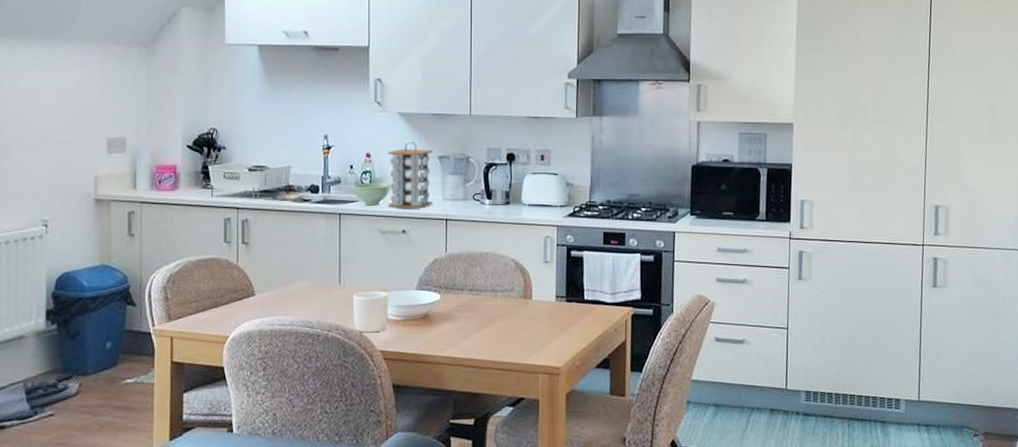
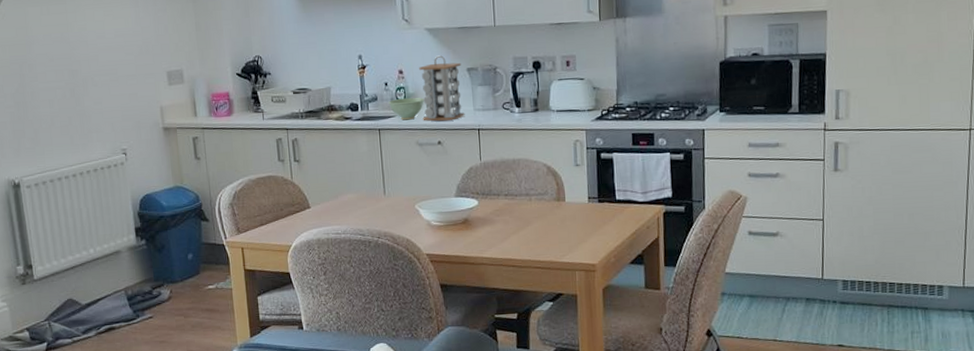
mug: present [352,290,388,333] -> none [397,199,432,239]

